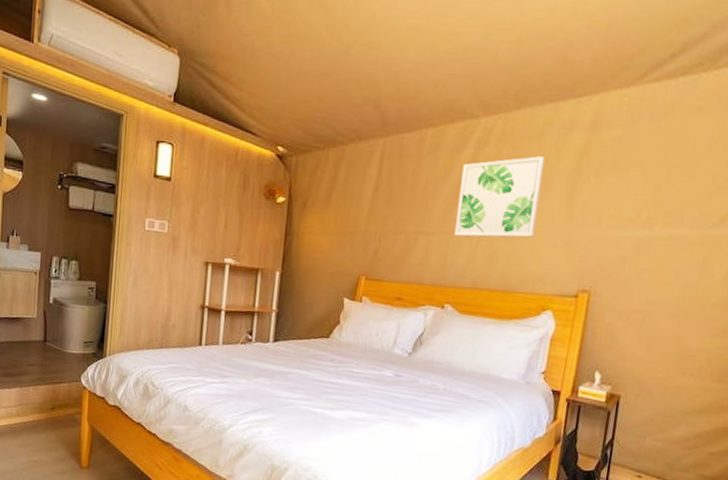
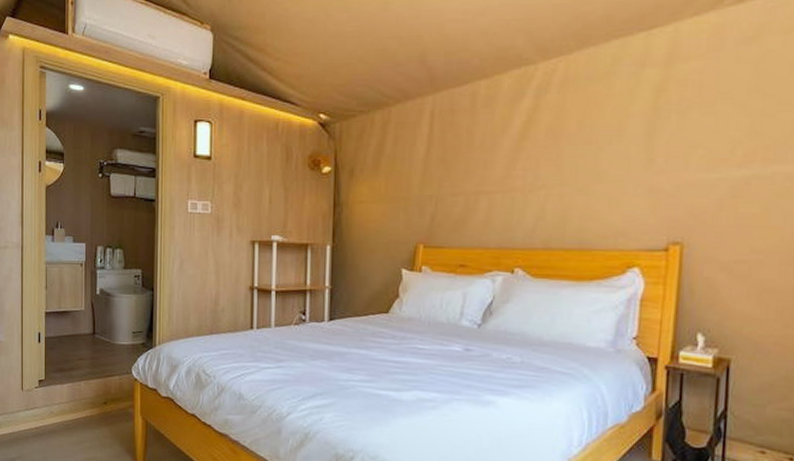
wall art: present [455,156,545,238] -> none [519,98,615,193]

